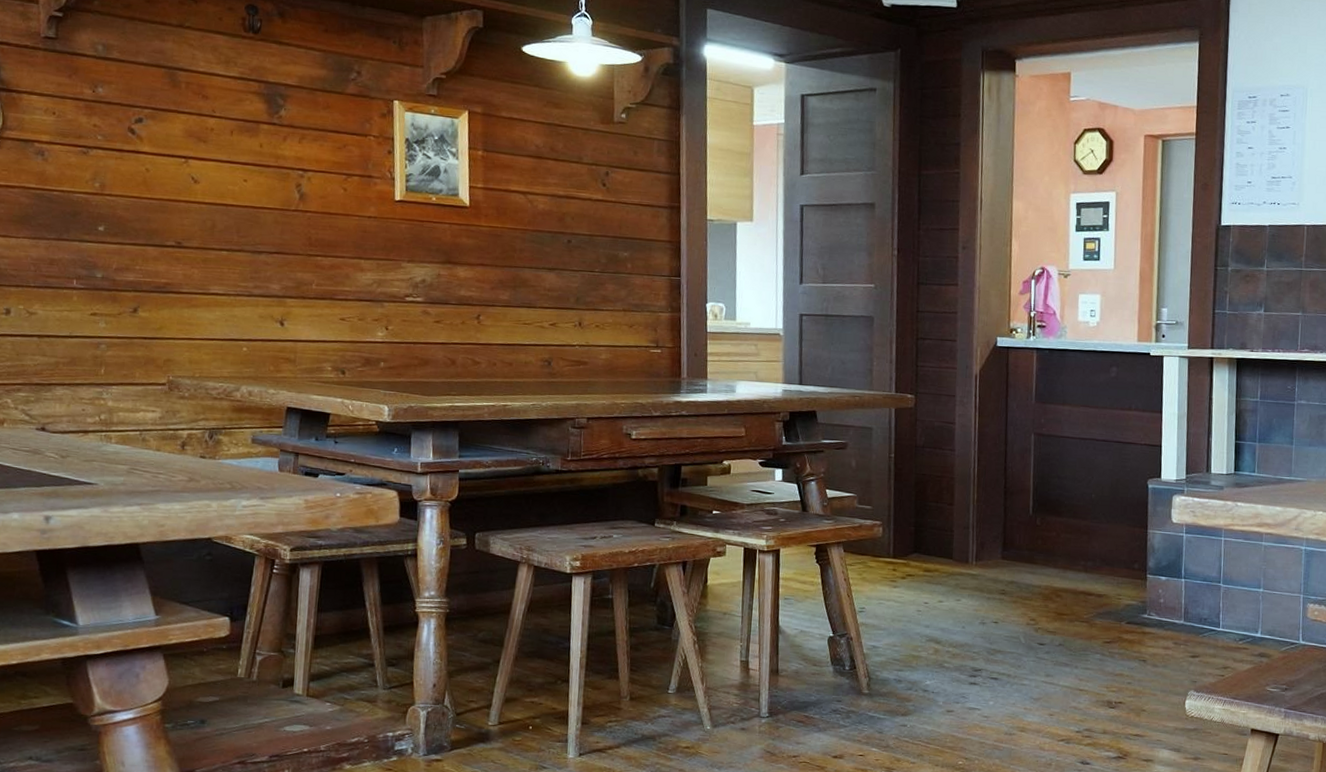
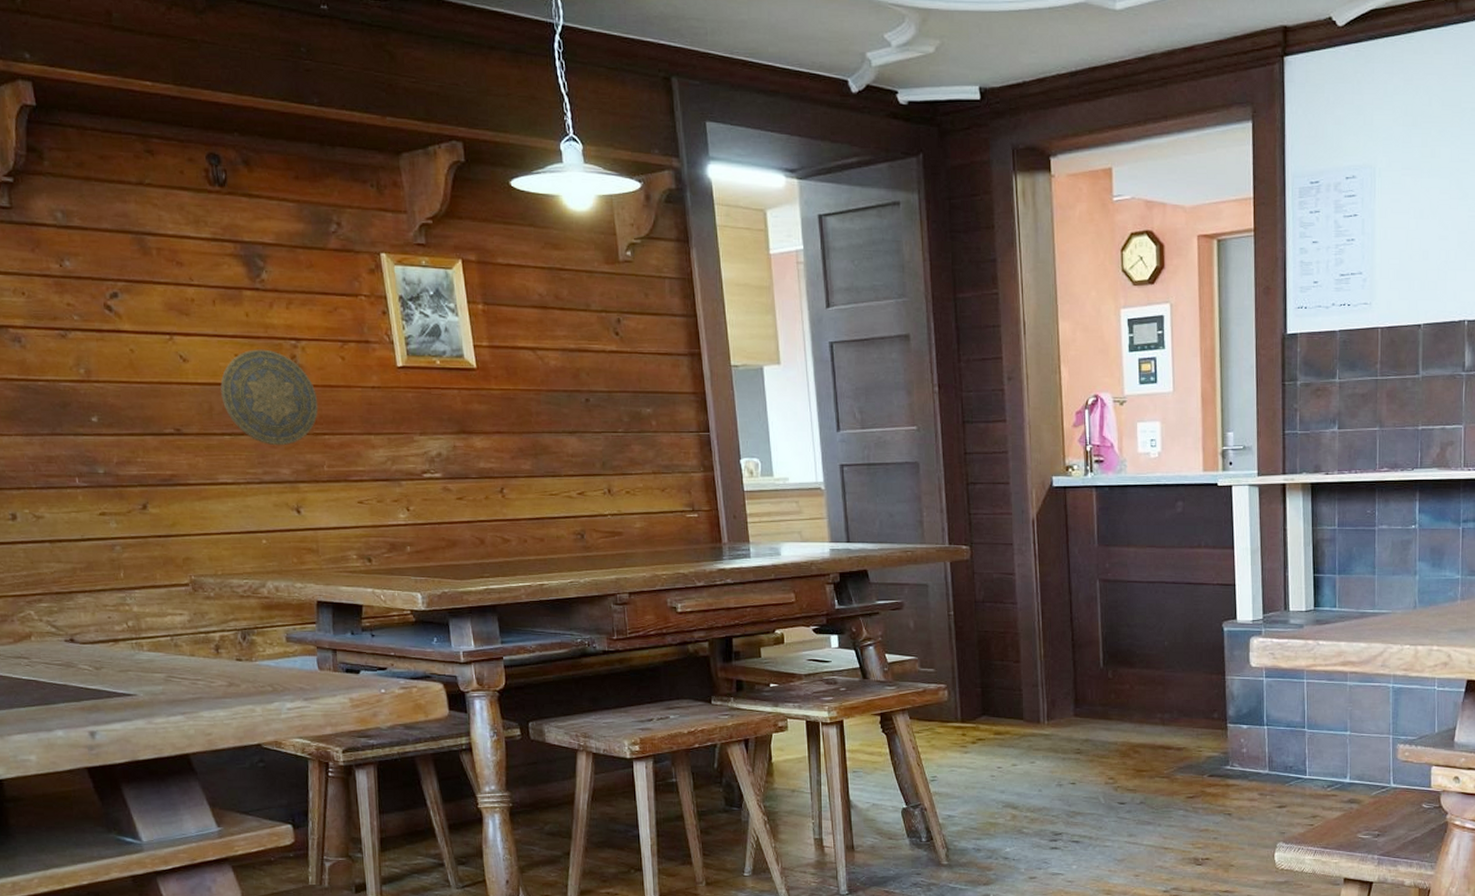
decorative plate: none [225,176,316,264] -> present [220,349,319,446]

